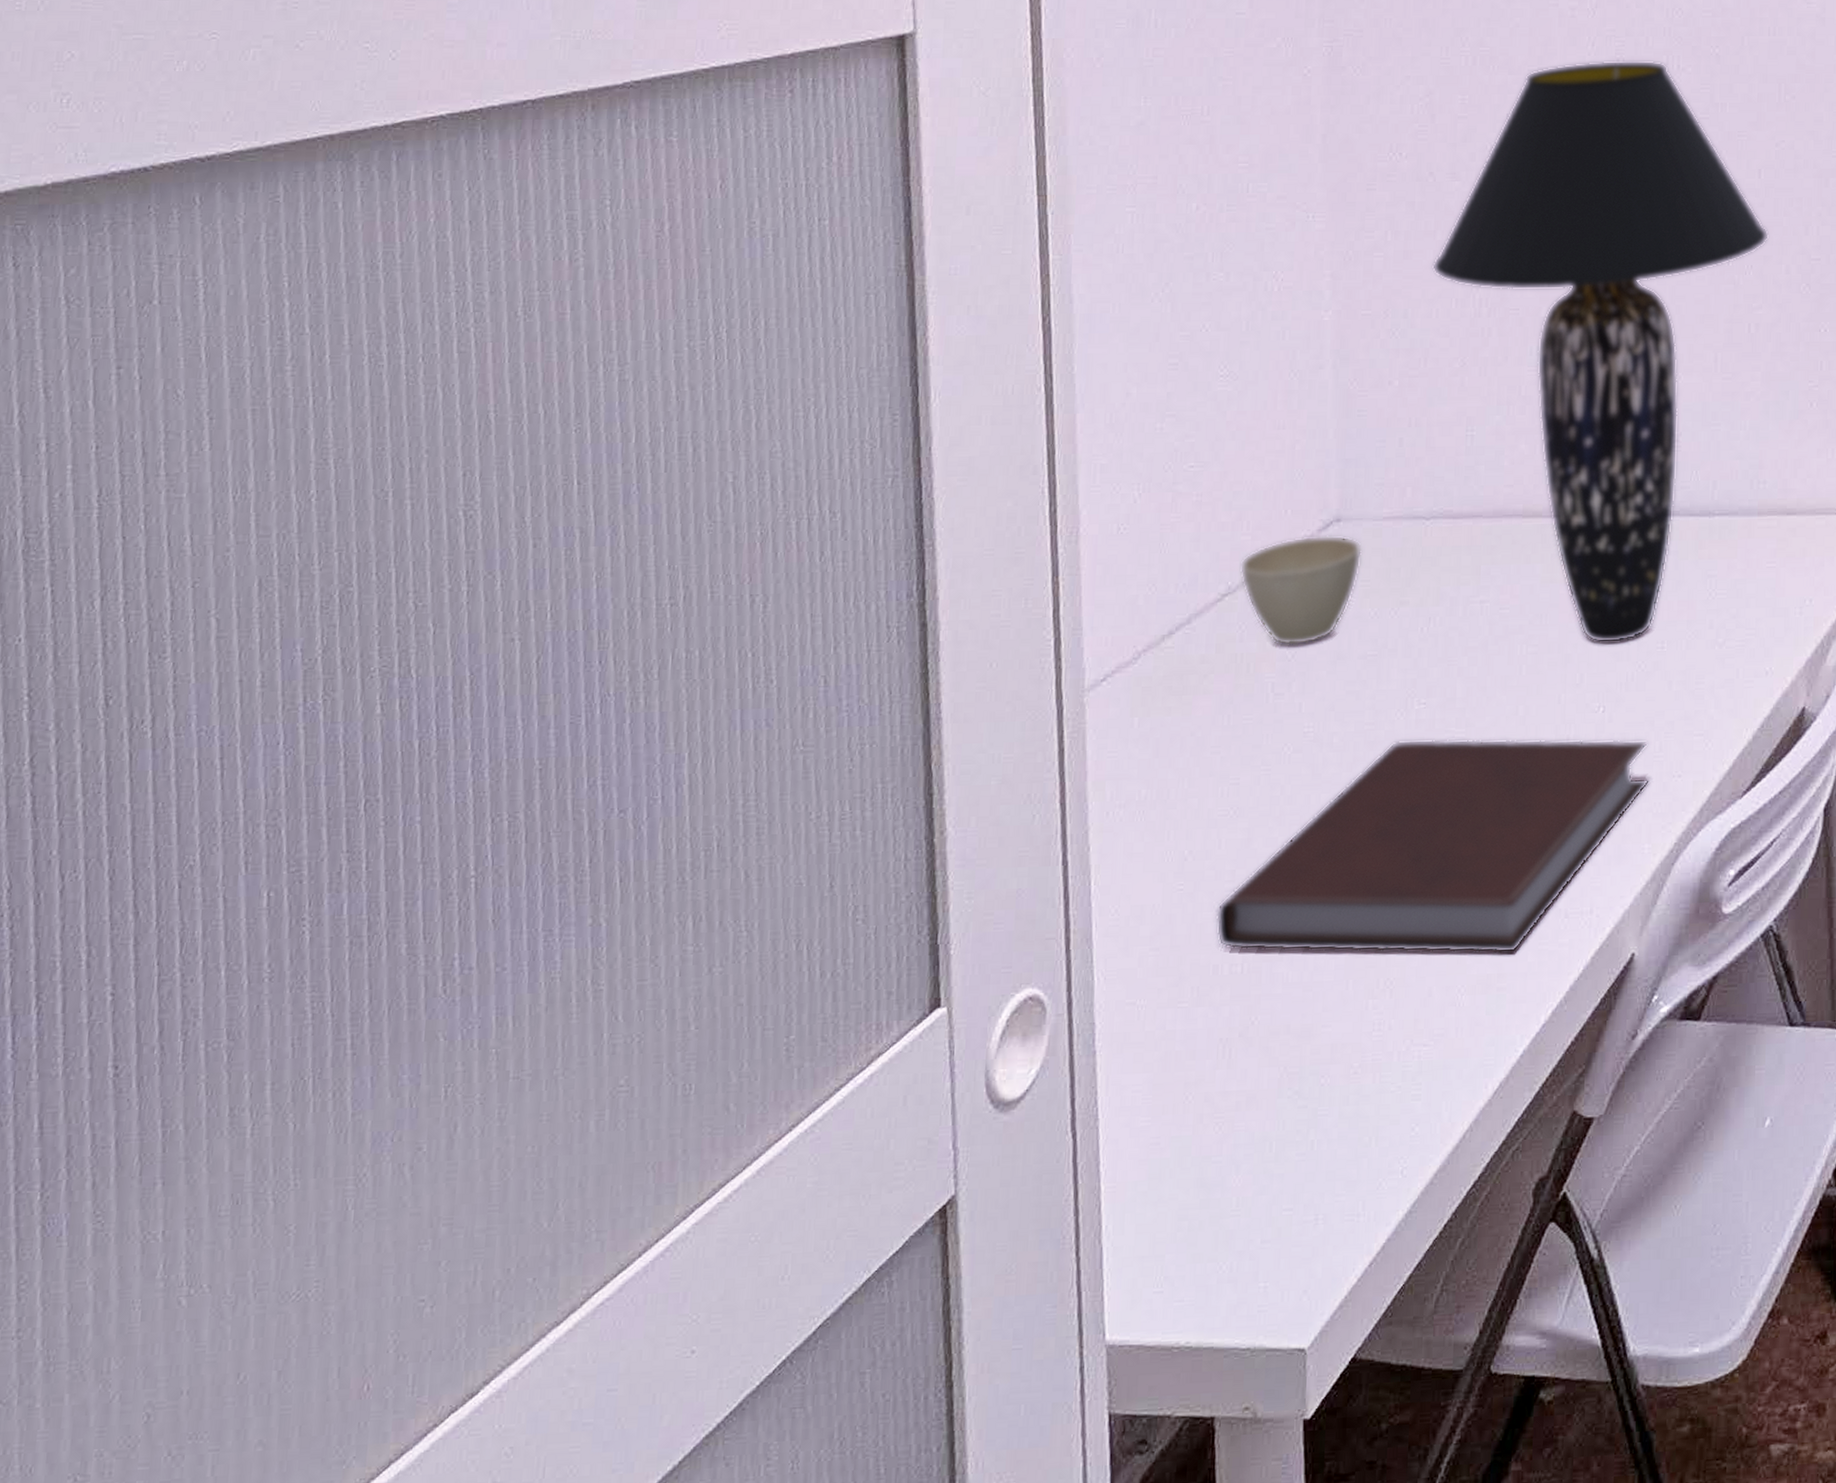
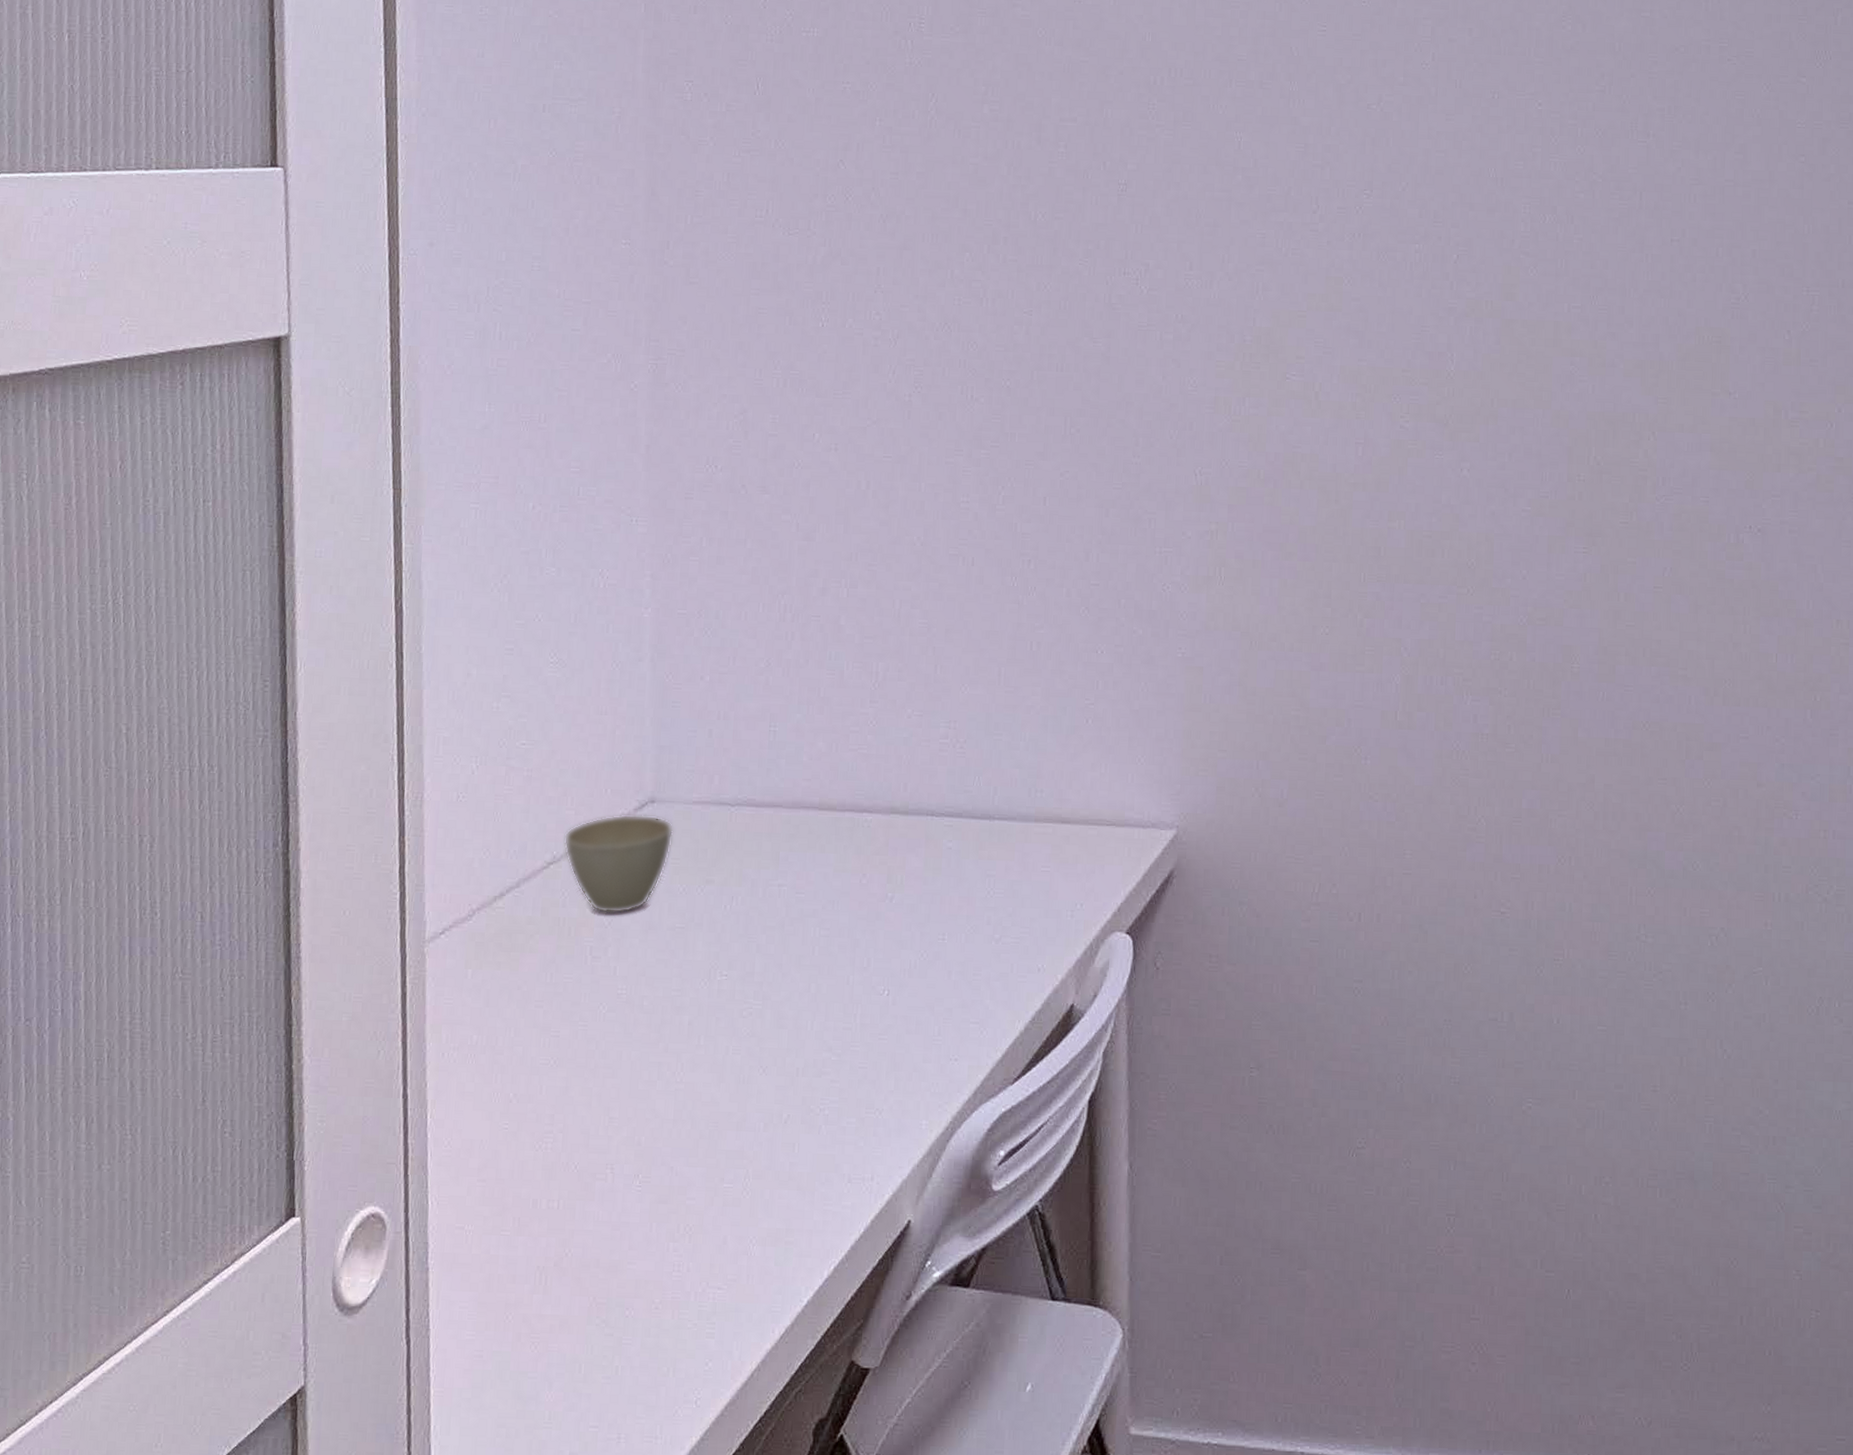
notebook: present [1215,739,1649,954] -> none [536,1007,928,1211]
table lamp: present [1432,60,1769,644] -> none [742,388,1052,932]

